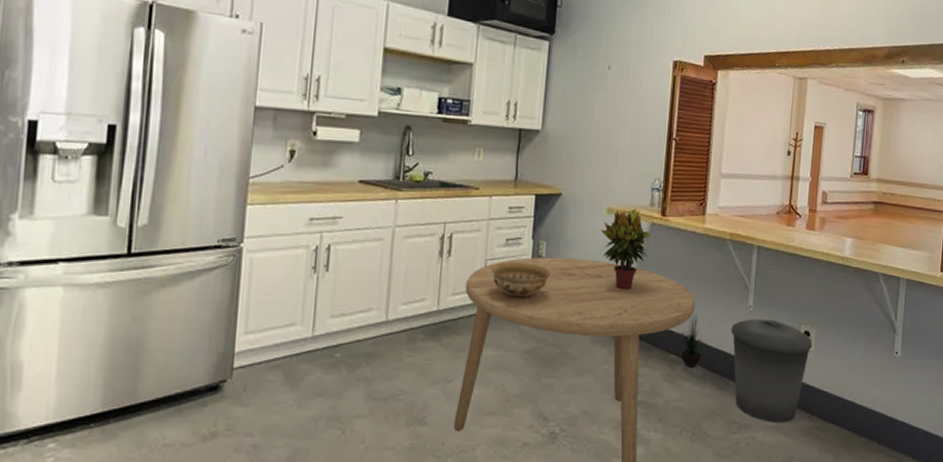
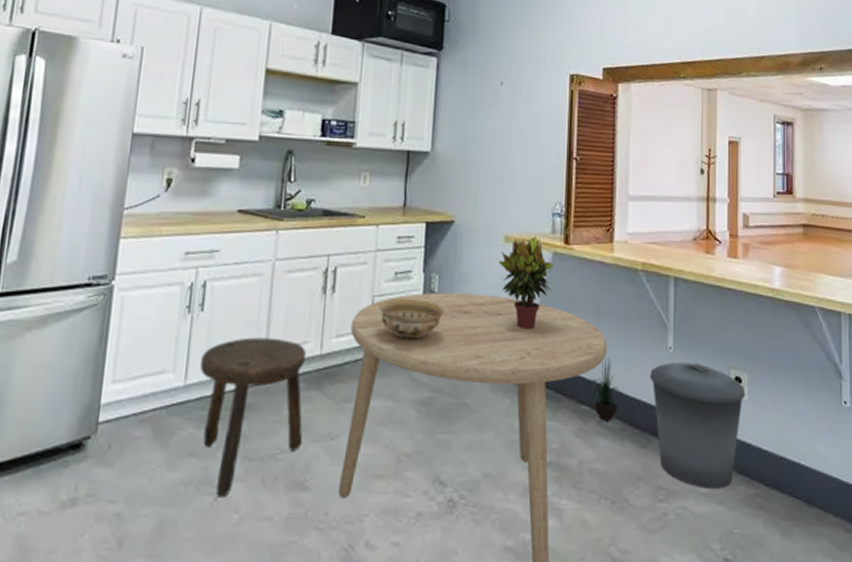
stool: none [325,295,424,430] -> present [199,337,306,496]

